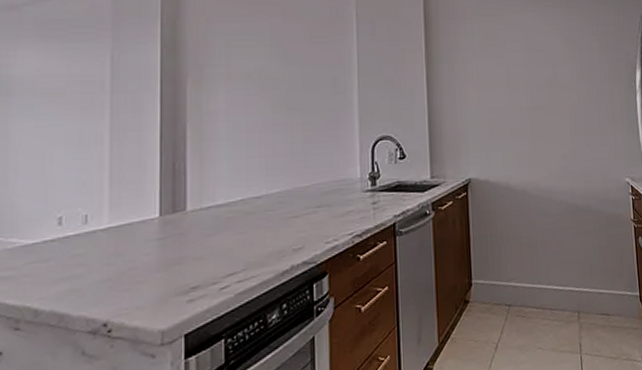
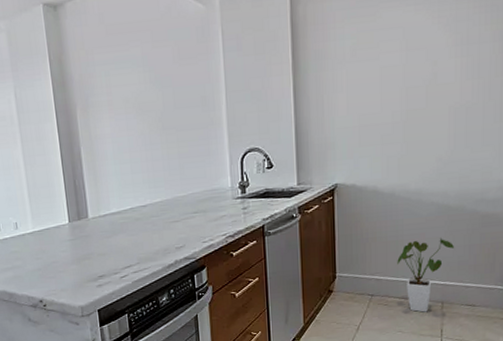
house plant: none [532,239,586,324] -> present [397,238,455,312]

